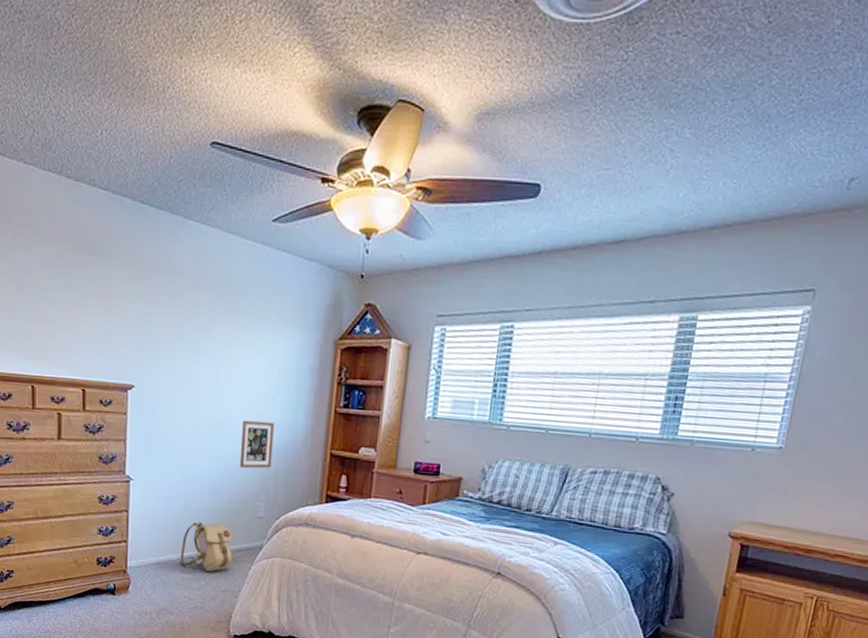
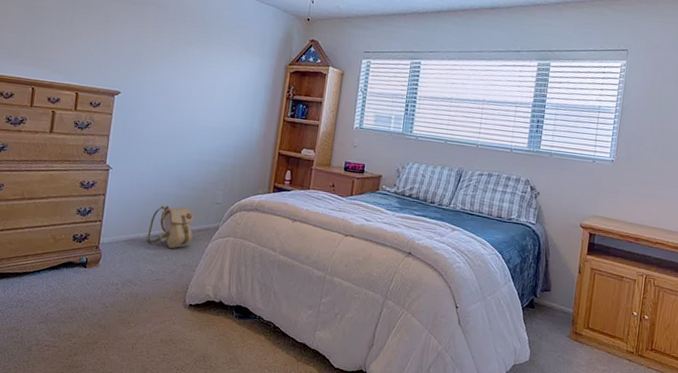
picture frame: present [239,420,274,469] -> none [203,123,234,163]

